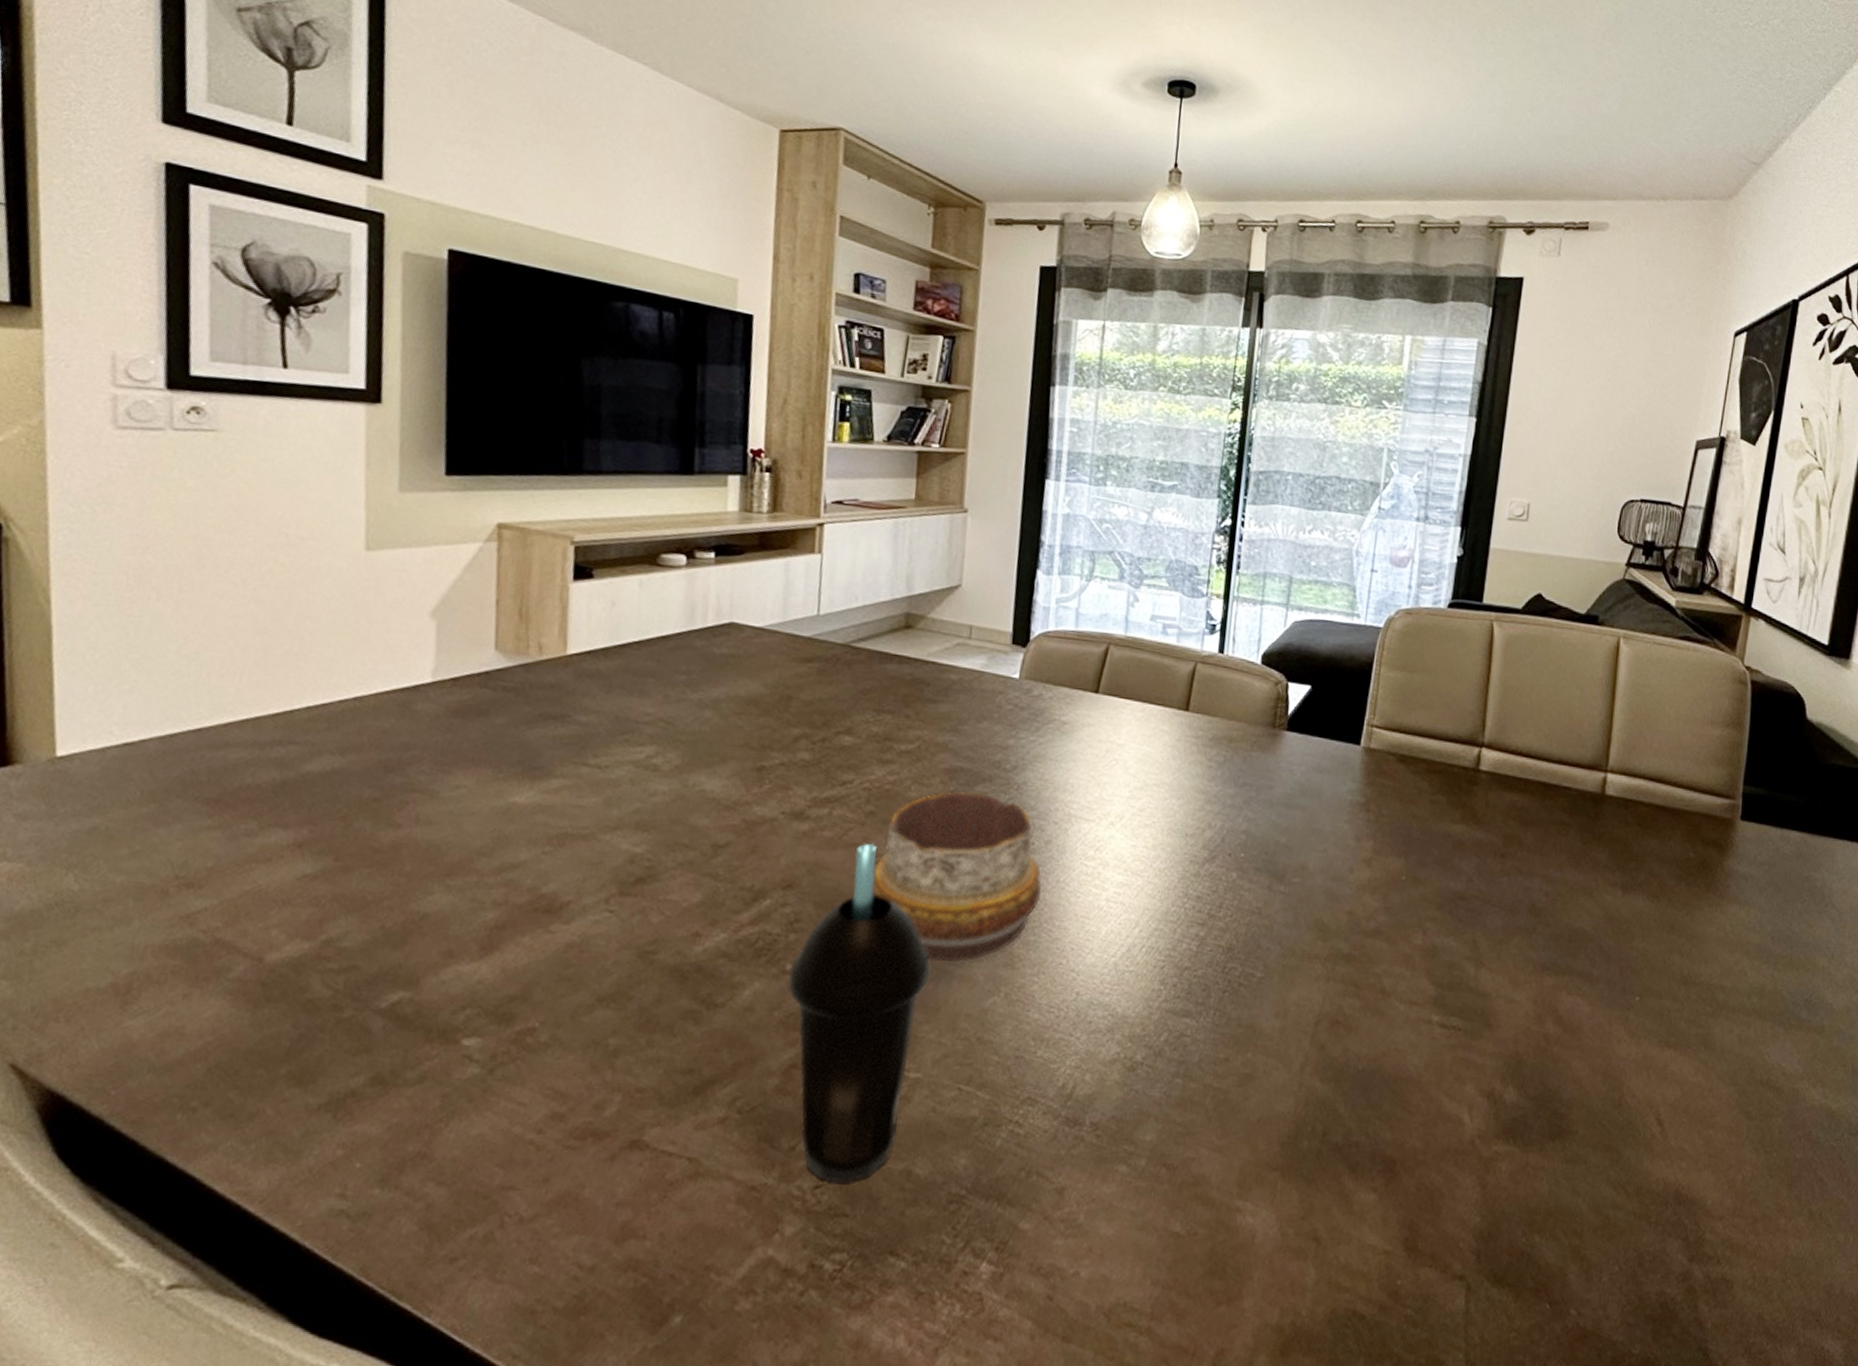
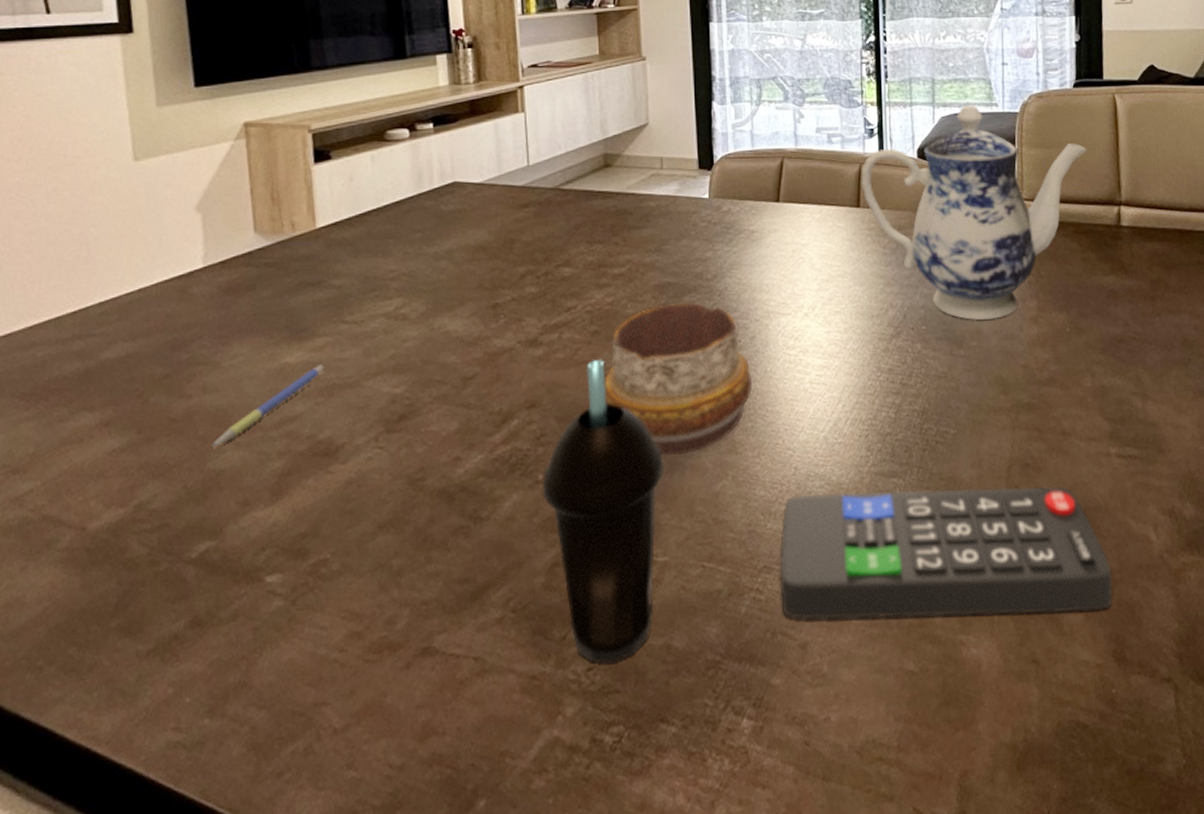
pen: none [418,809,558,888] -> present [211,364,325,448]
remote control: none [1042,1023,1415,1192] -> present [779,486,1113,620]
teapot: none [1193,612,1453,856] -> present [861,106,1087,320]

